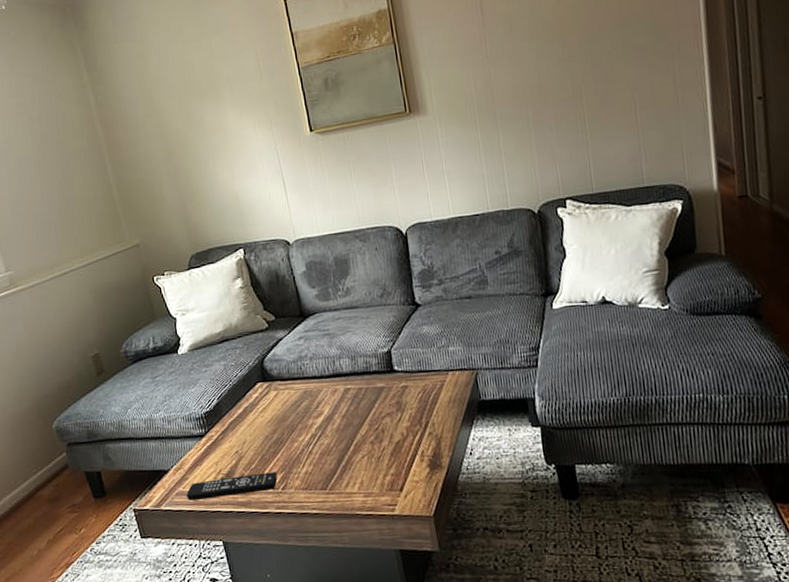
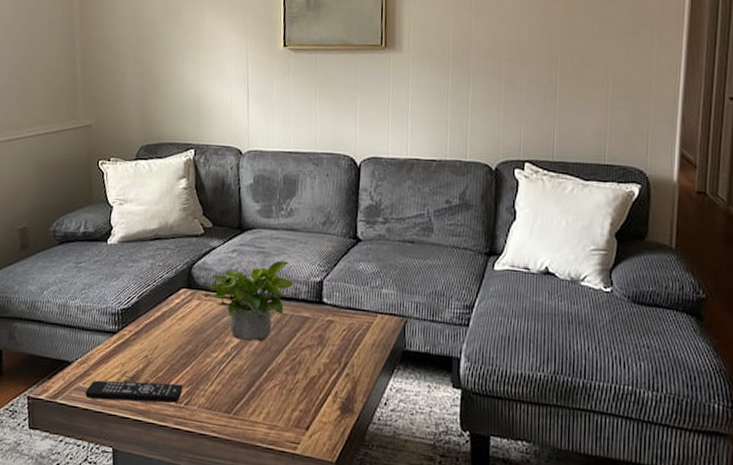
potted plant: none [279,338,363,420] -> present [203,260,294,342]

